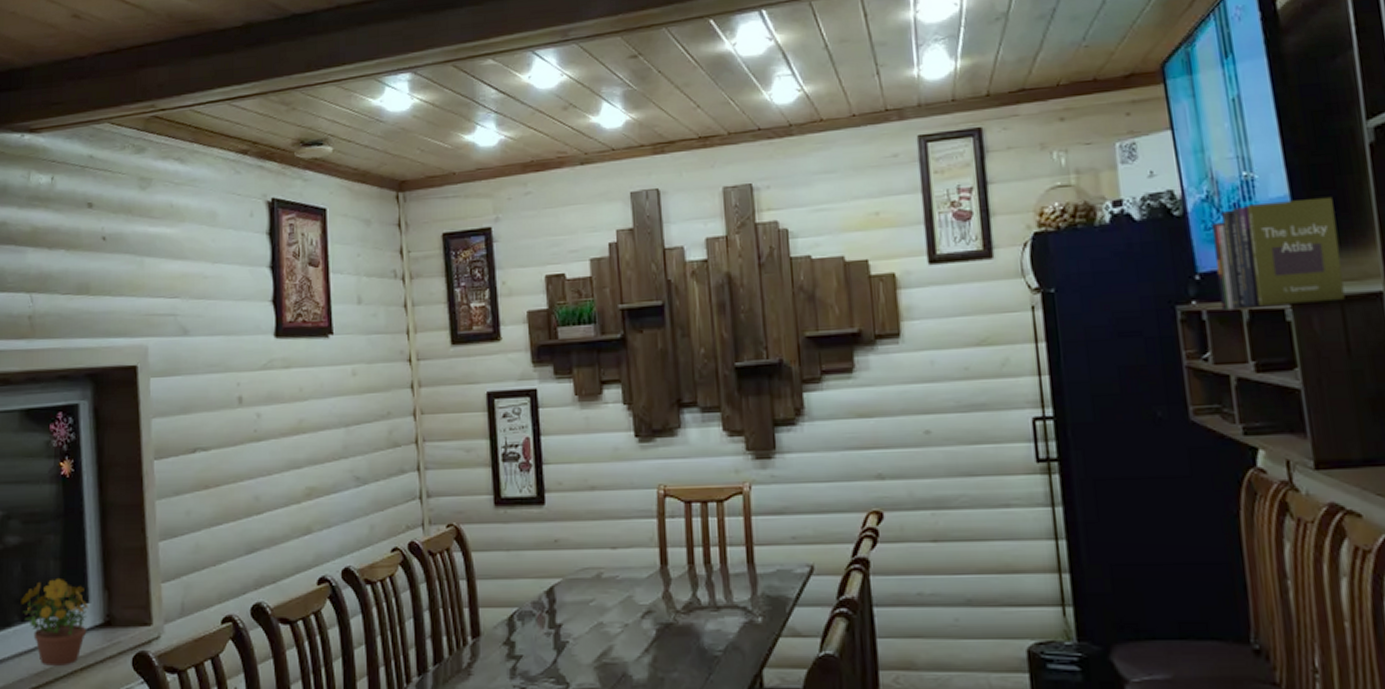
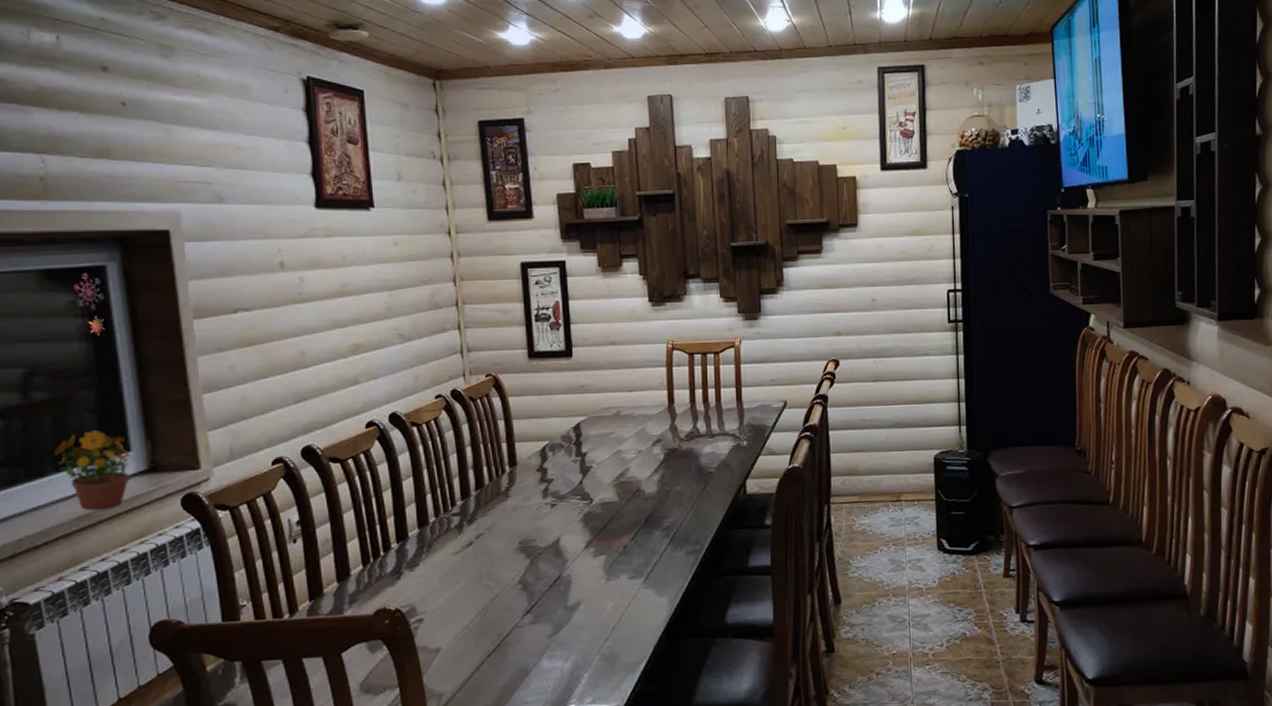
books: present [1212,196,1345,311] -> none [1075,136,1152,215]

